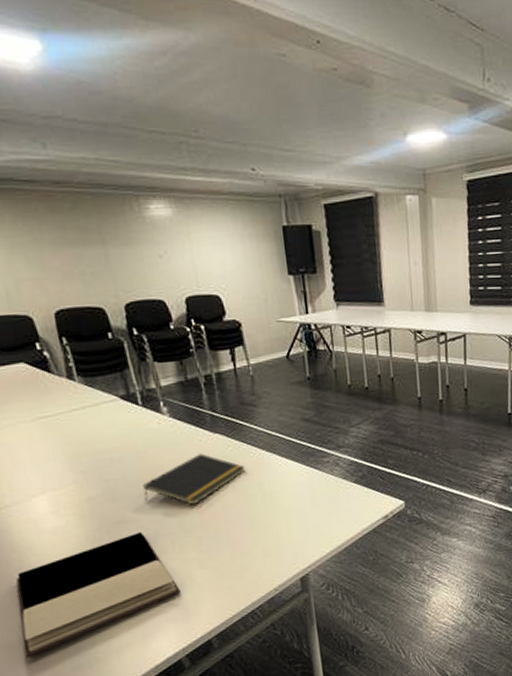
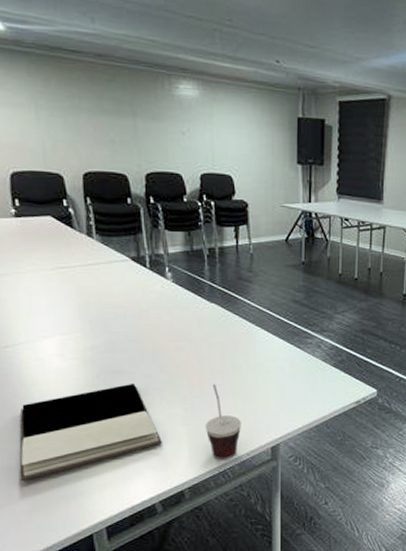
notepad: present [143,453,245,505] -> none [141,319,235,366]
cup: none [225,520,265,600] -> present [205,384,241,459]

